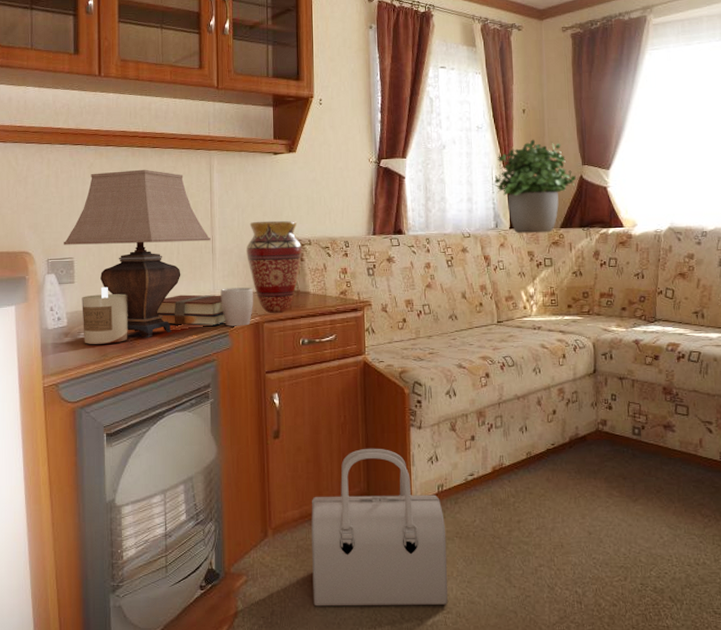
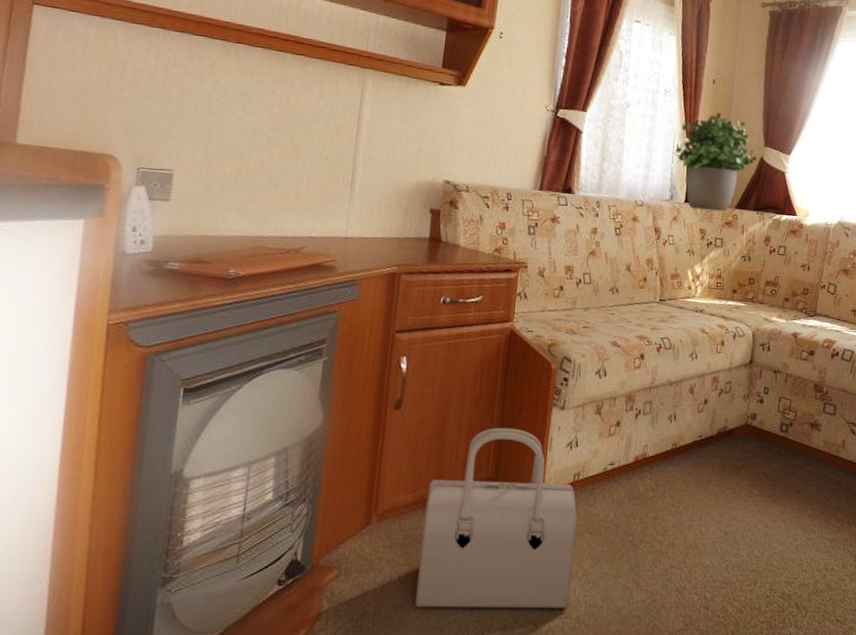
table lamp: present [63,169,211,339] -> none [162,72,352,278]
candle: present [82,286,128,344] -> none [171,209,238,280]
books: present [157,294,225,326] -> none [271,230,356,272]
mug: present [220,287,254,326] -> none [352,229,395,276]
vase: present [246,220,302,314] -> none [391,157,458,266]

